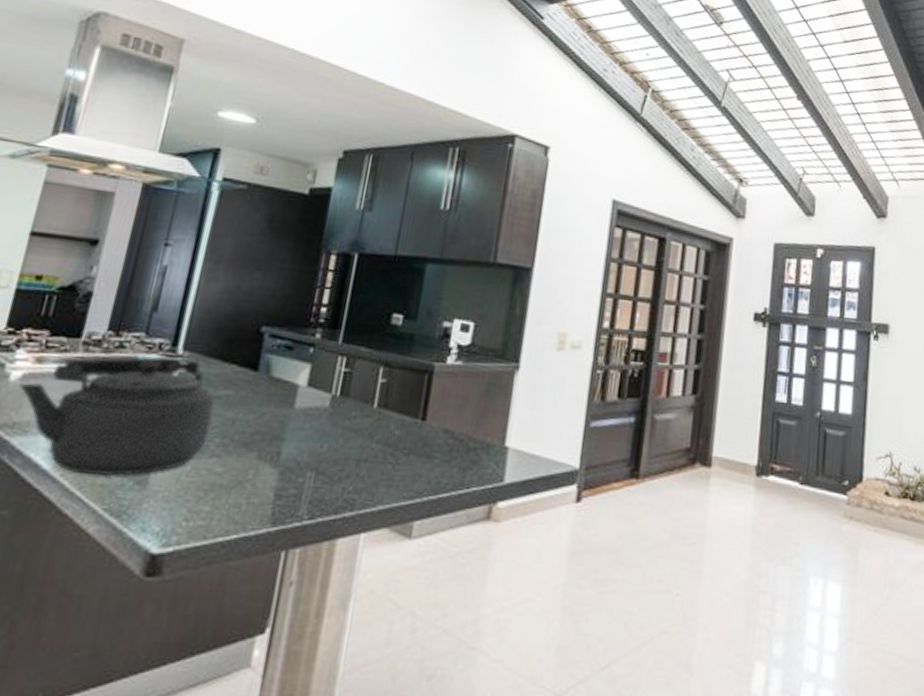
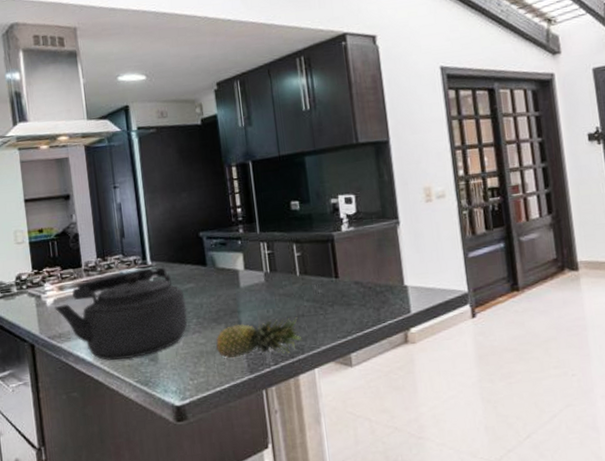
fruit: none [234,455,359,506] -> present [216,316,303,358]

